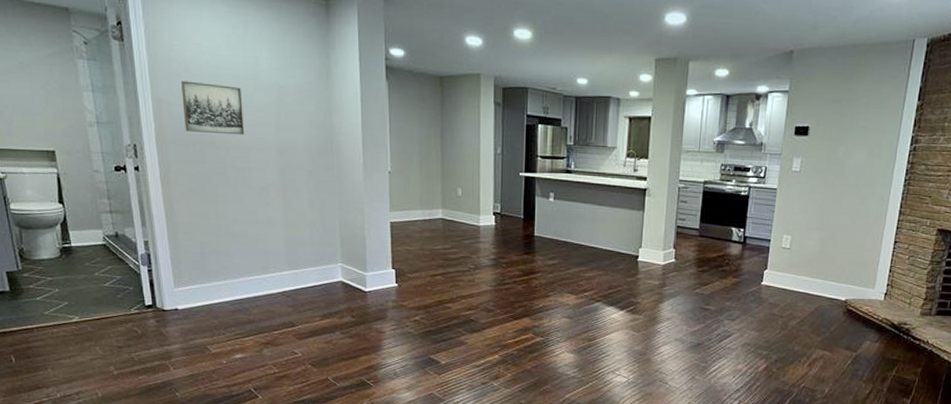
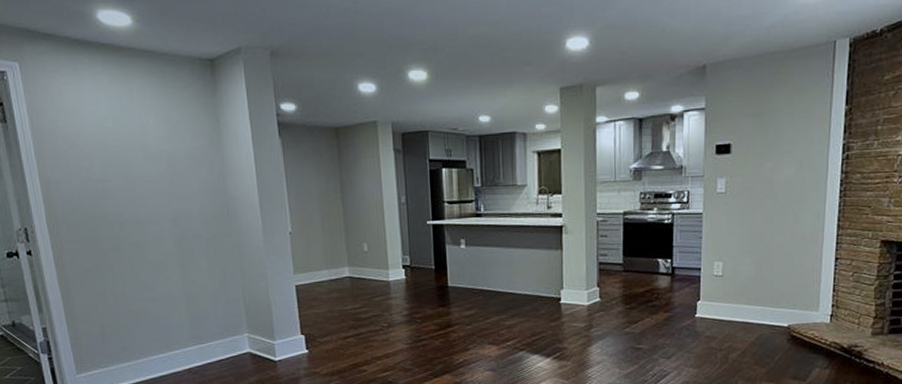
wall art: present [180,81,245,135] -> none [67,157,138,210]

